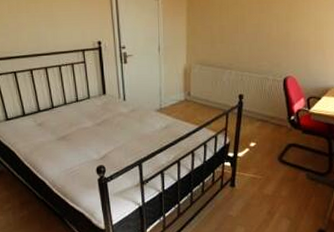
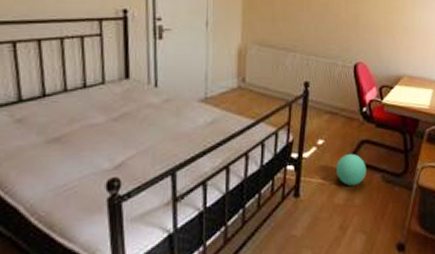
ball: none [266,154,293,180] -> present [336,153,367,186]

